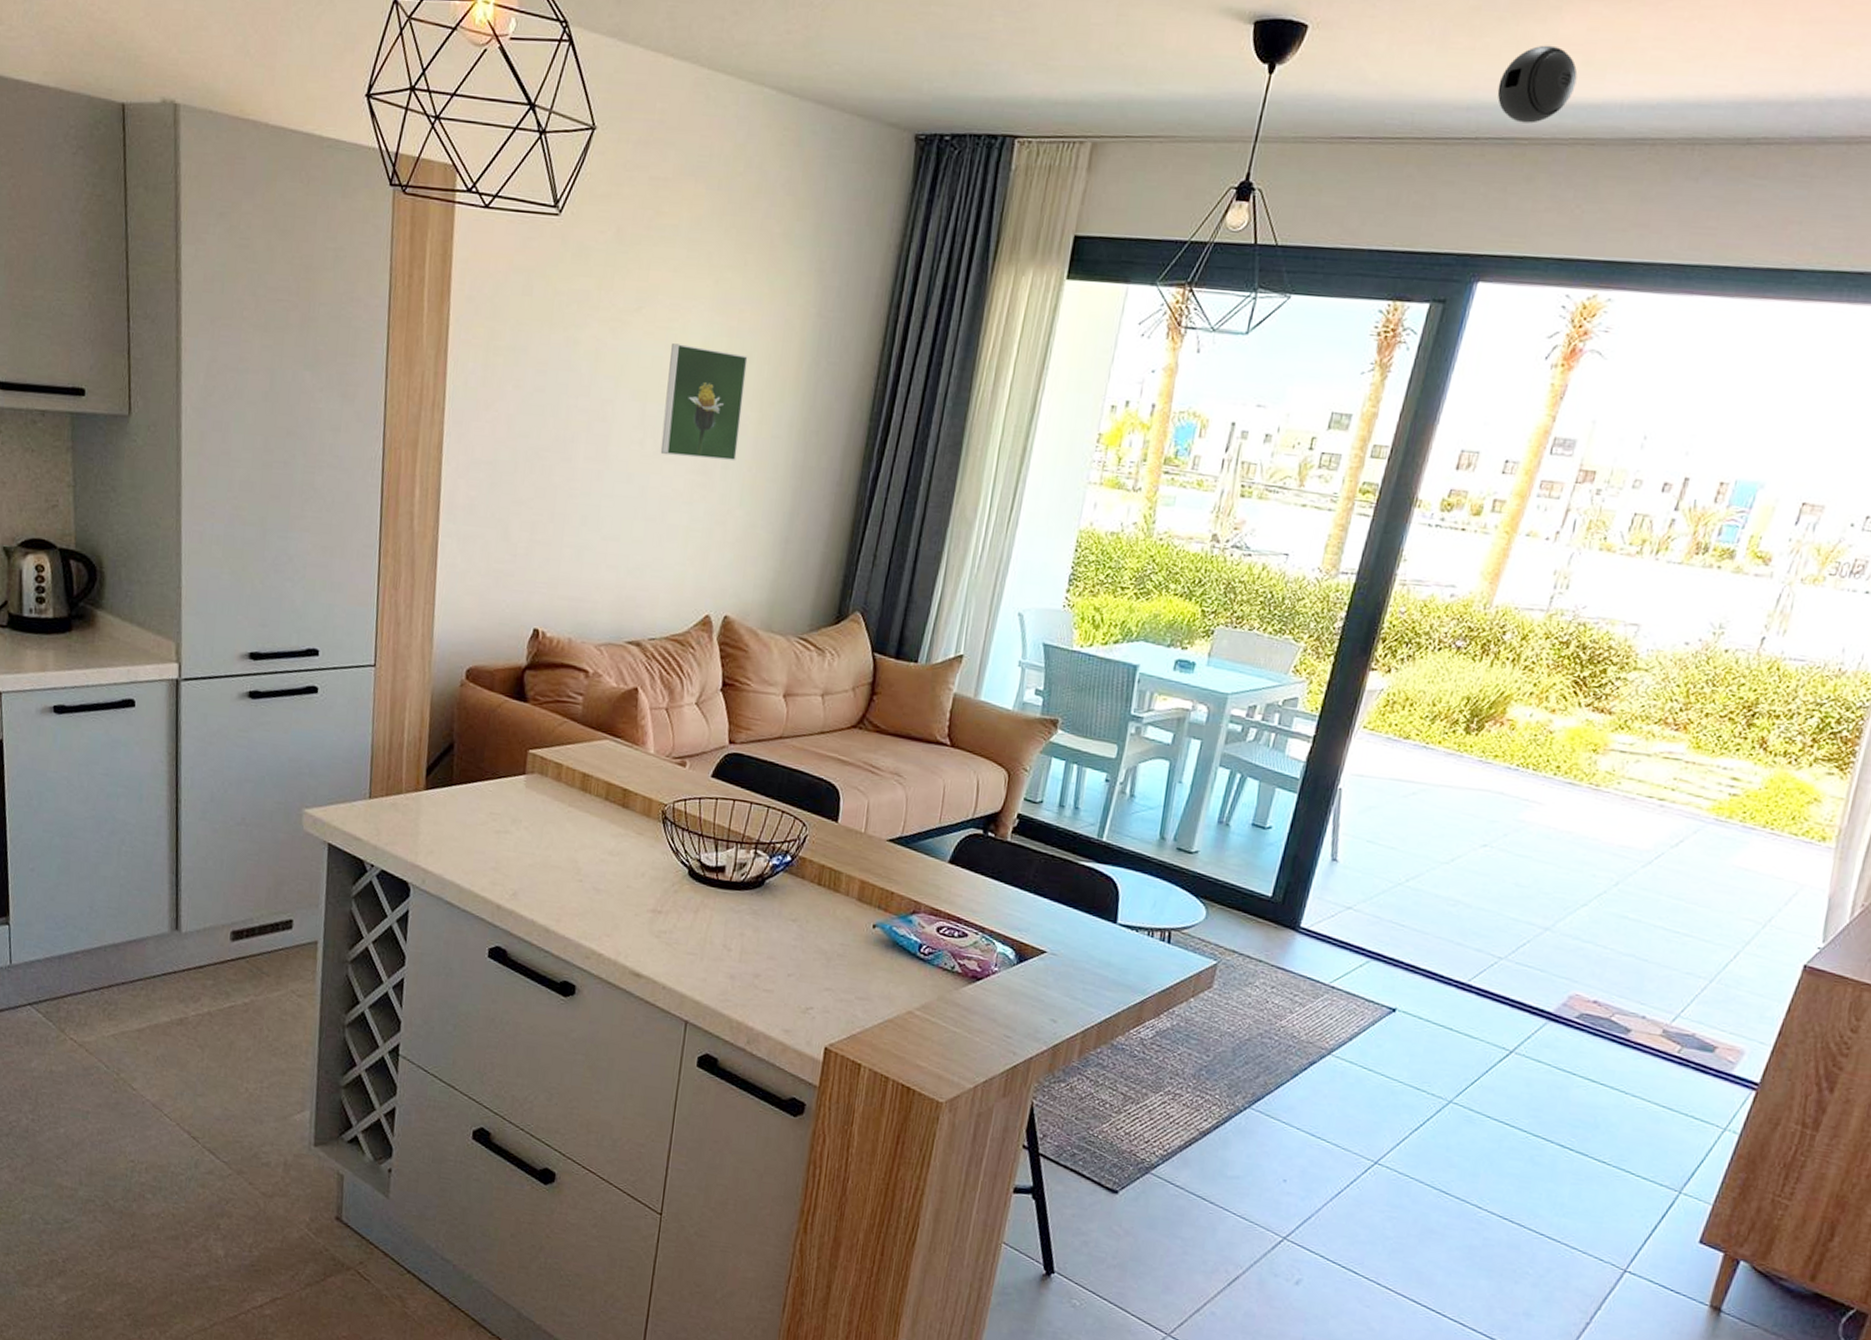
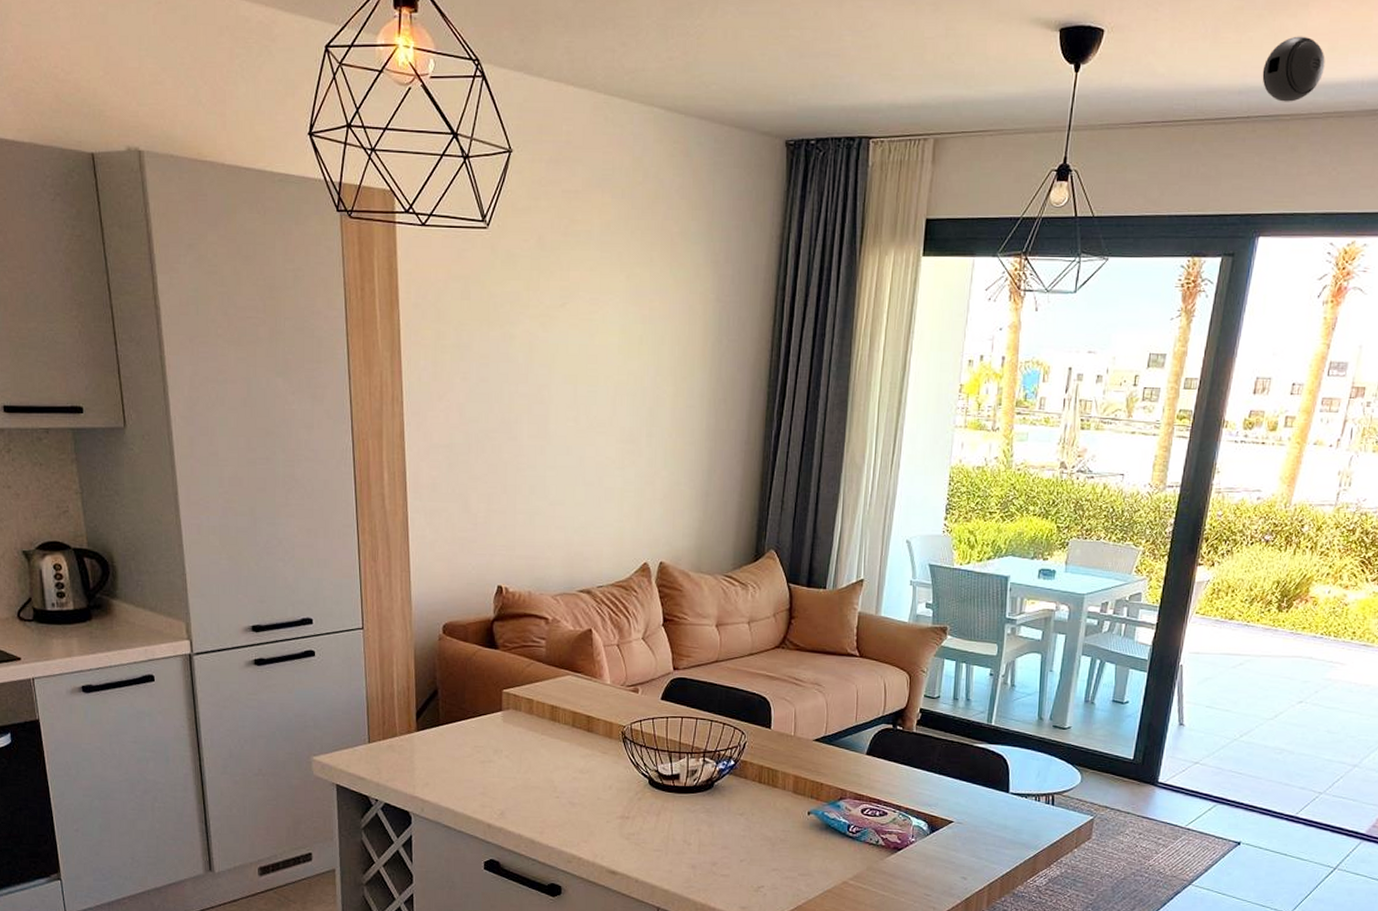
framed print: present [660,343,748,462] -> none [592,333,660,430]

